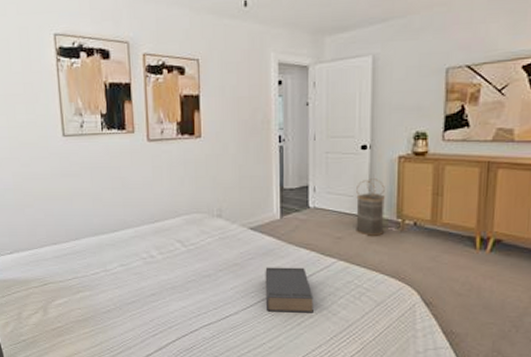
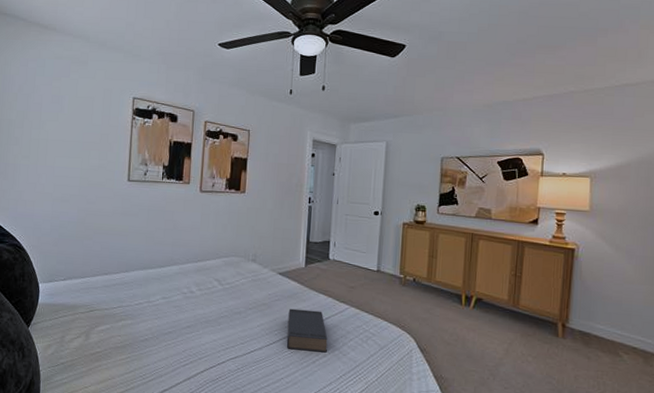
basket: present [356,178,385,236] -> none [366,239,391,288]

